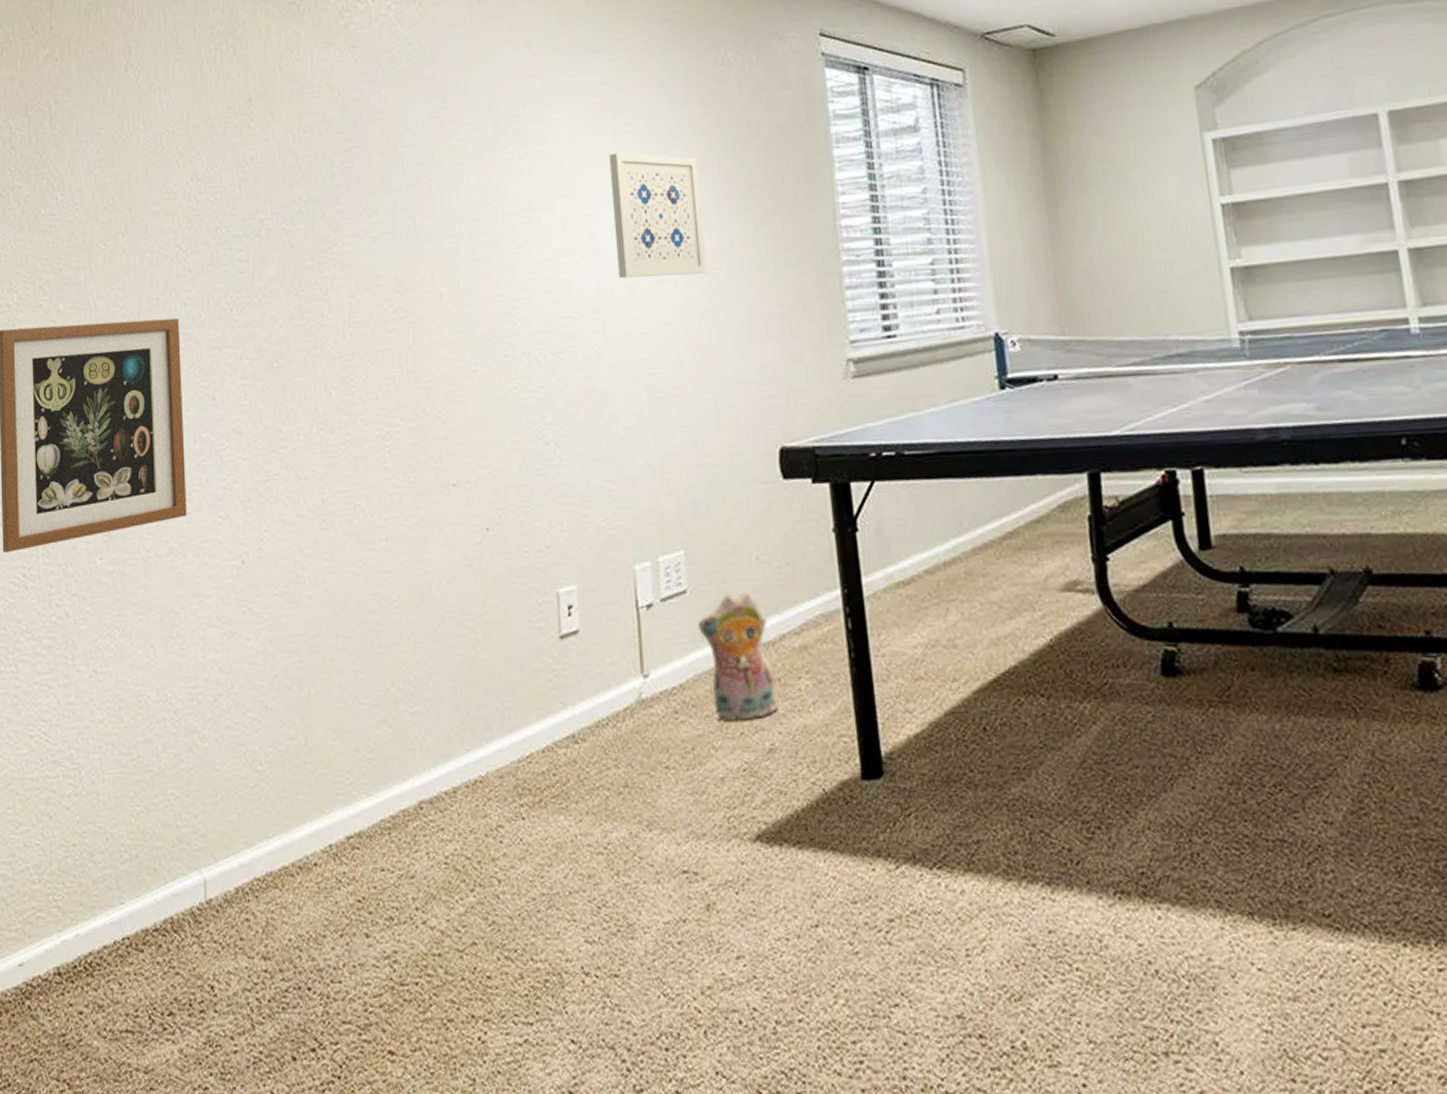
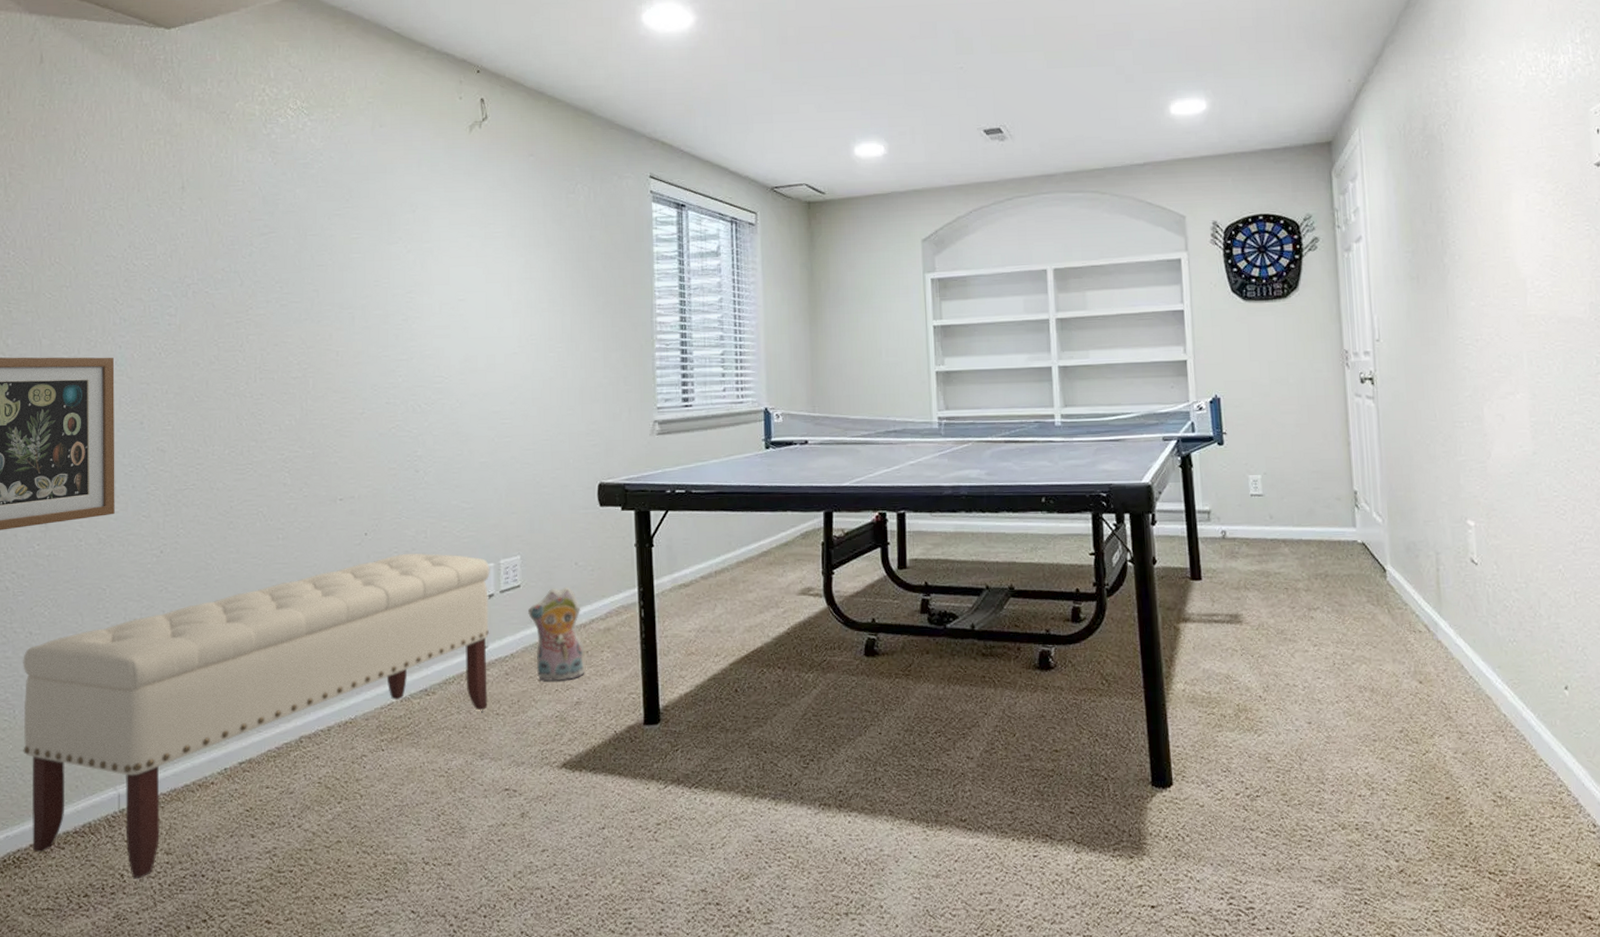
bench: none [88,551,654,992] -> present [23,553,490,879]
wall art: present [609,152,707,279] -> none [479,254,551,351]

